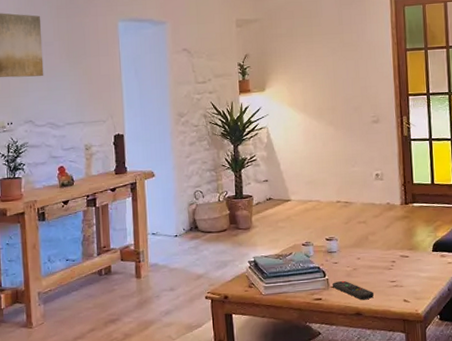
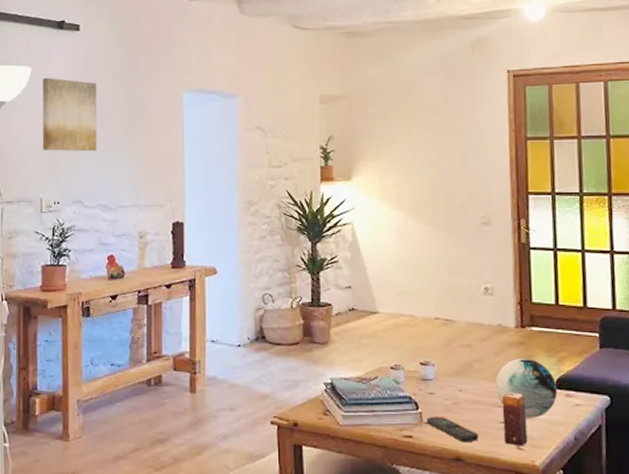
decorative orb: none [386,228,435,276] -> present [495,357,558,418]
candle: none [391,257,412,299] -> present [501,392,528,446]

